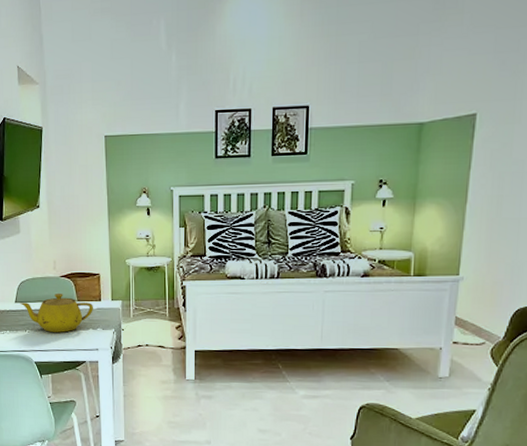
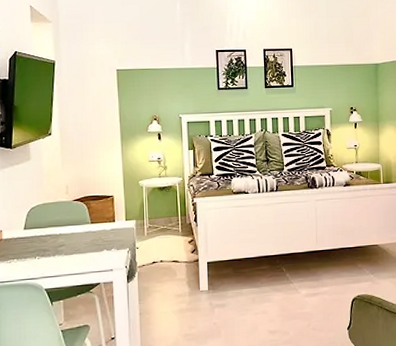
teapot: present [19,293,93,332] -> none [28,216,107,257]

